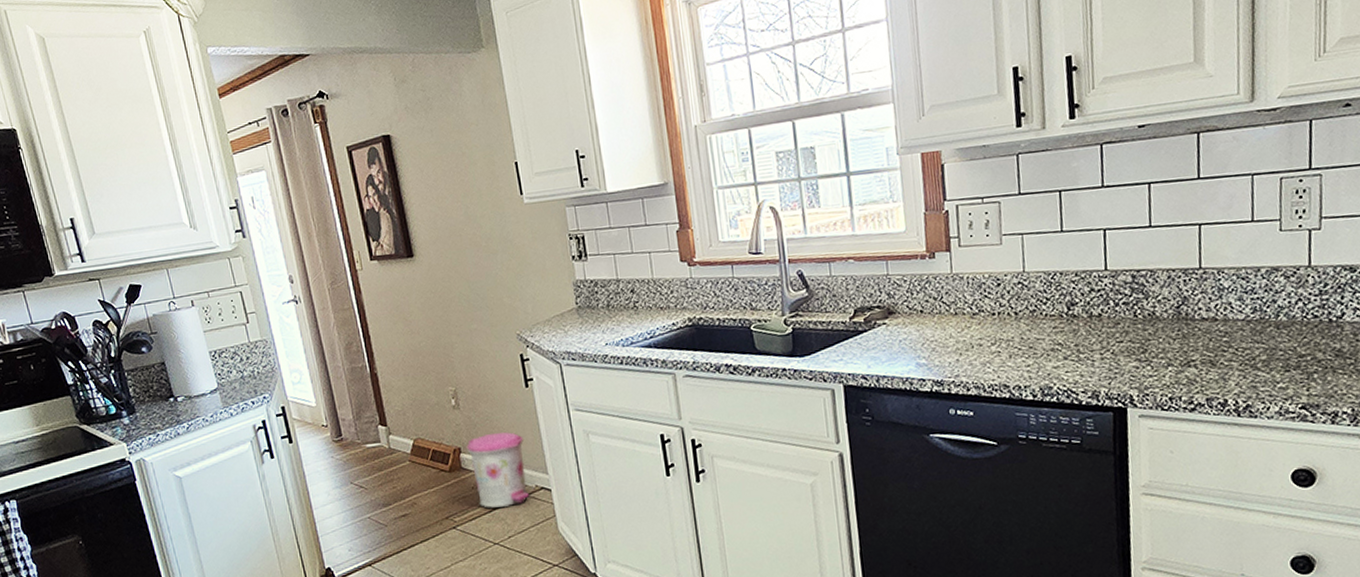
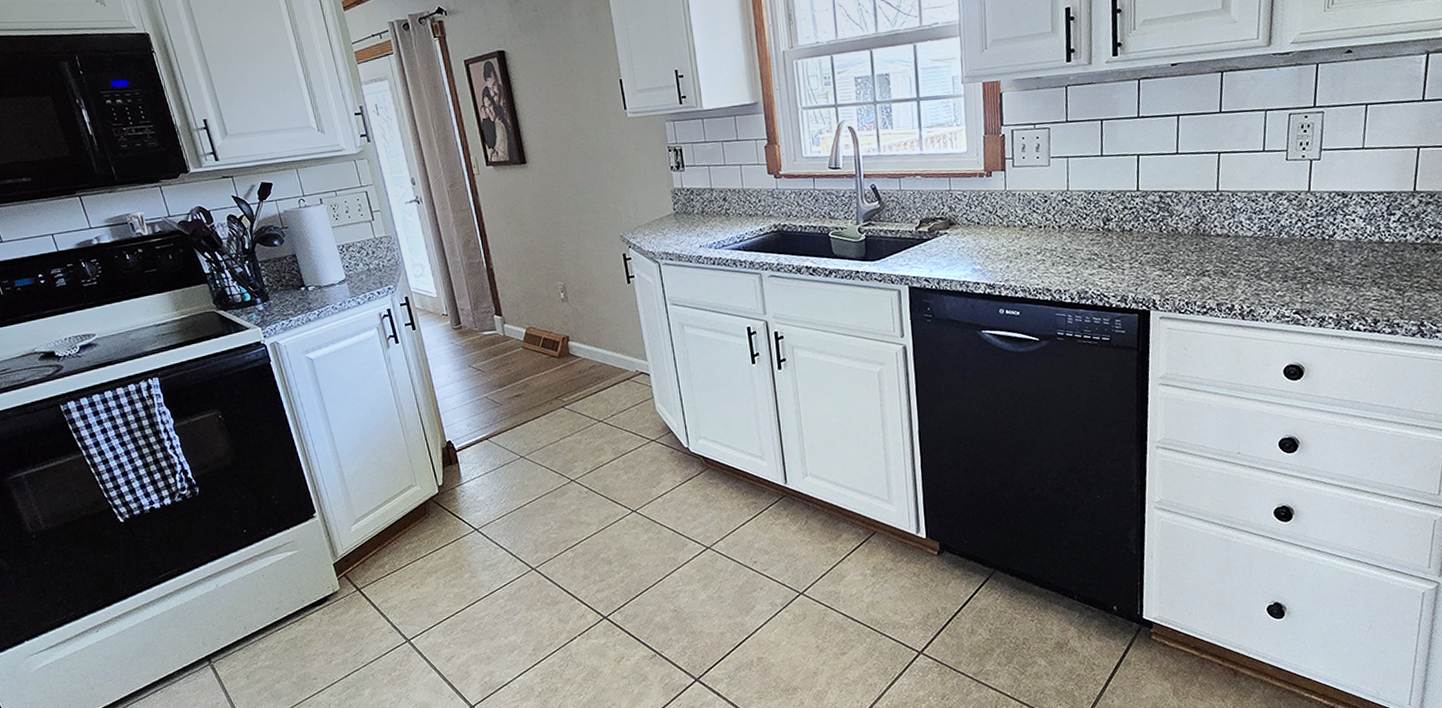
trash can: present [467,432,529,508] -> none [574,322,630,390]

